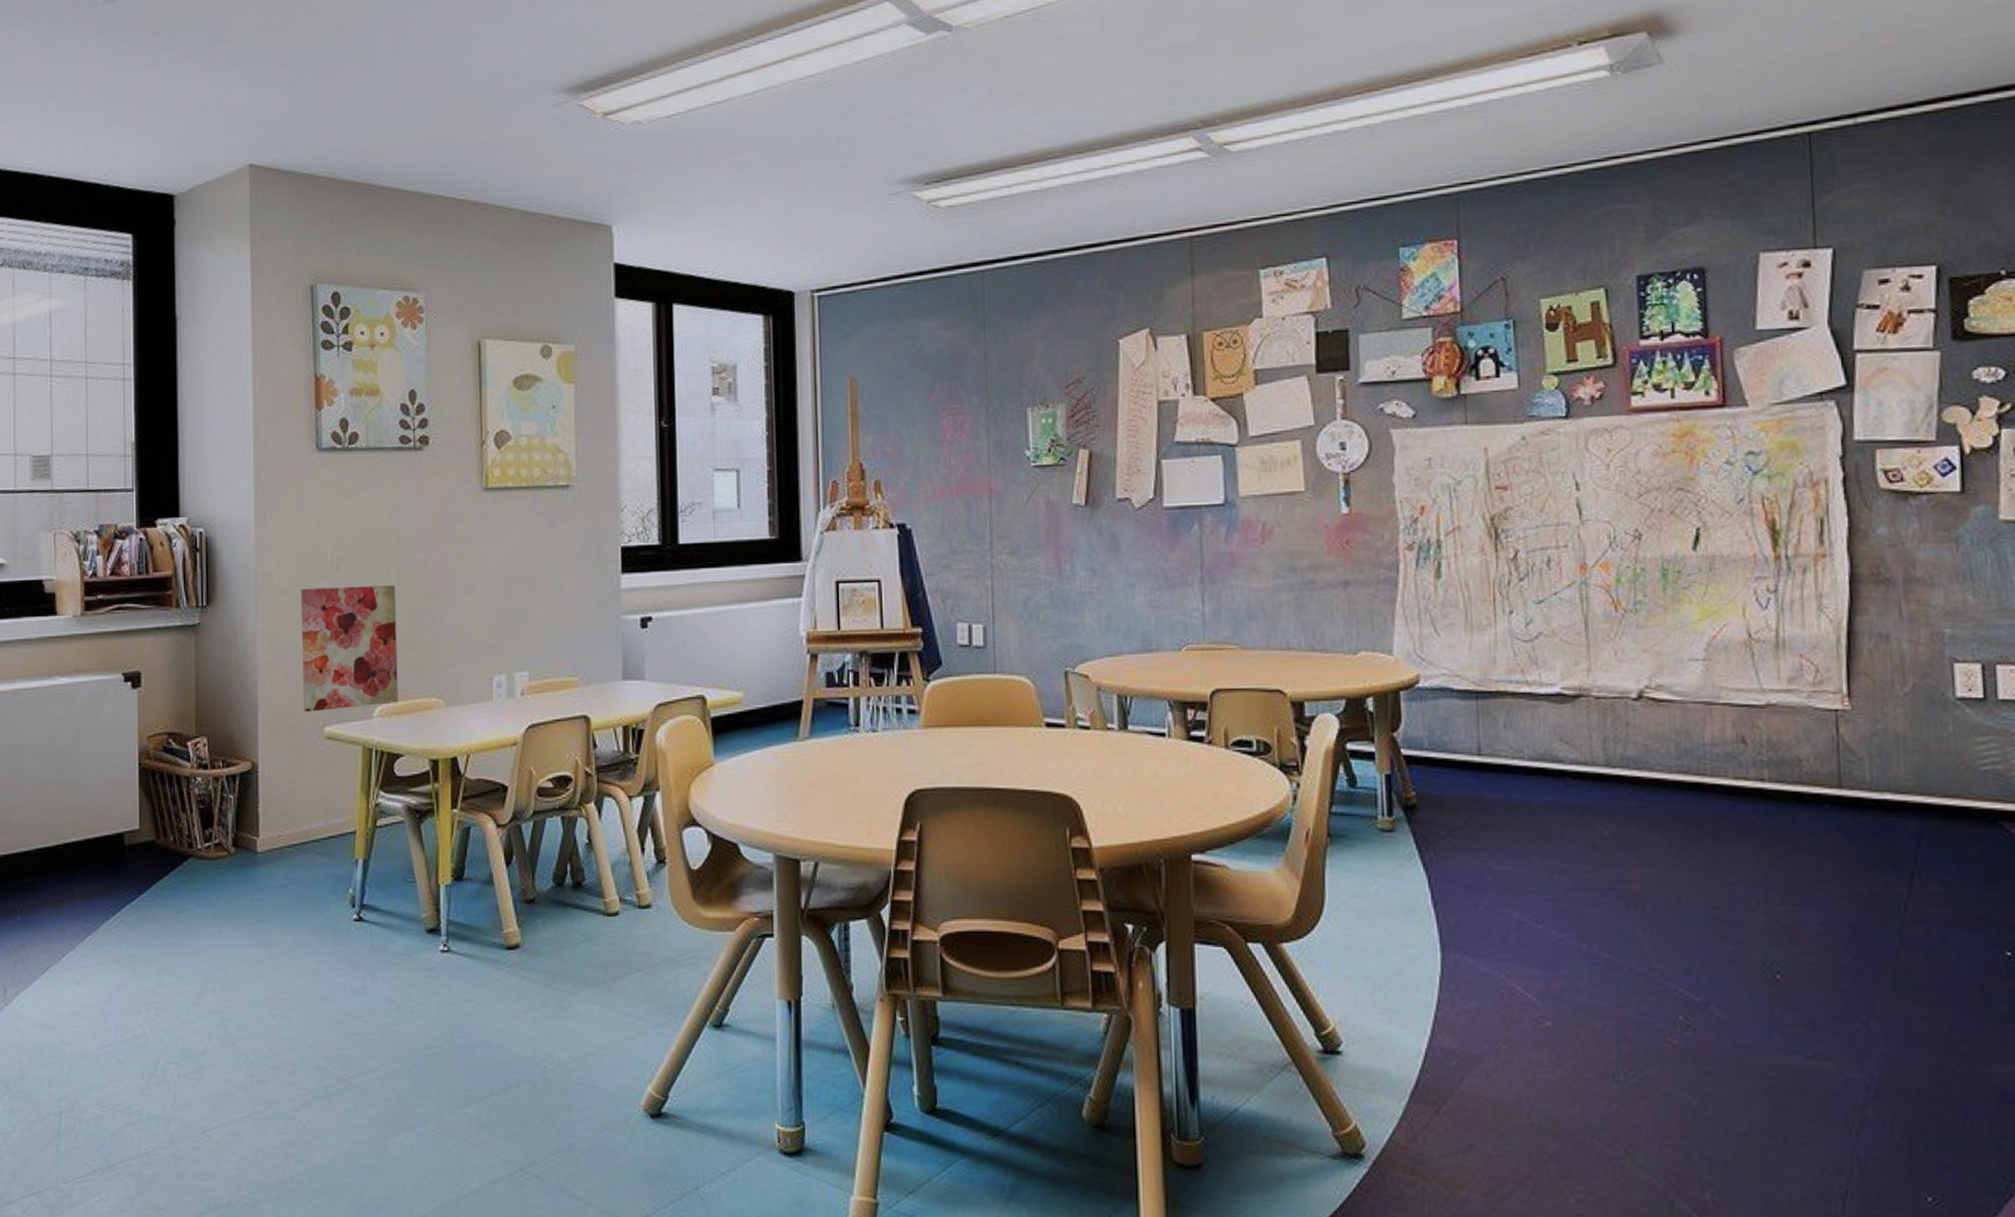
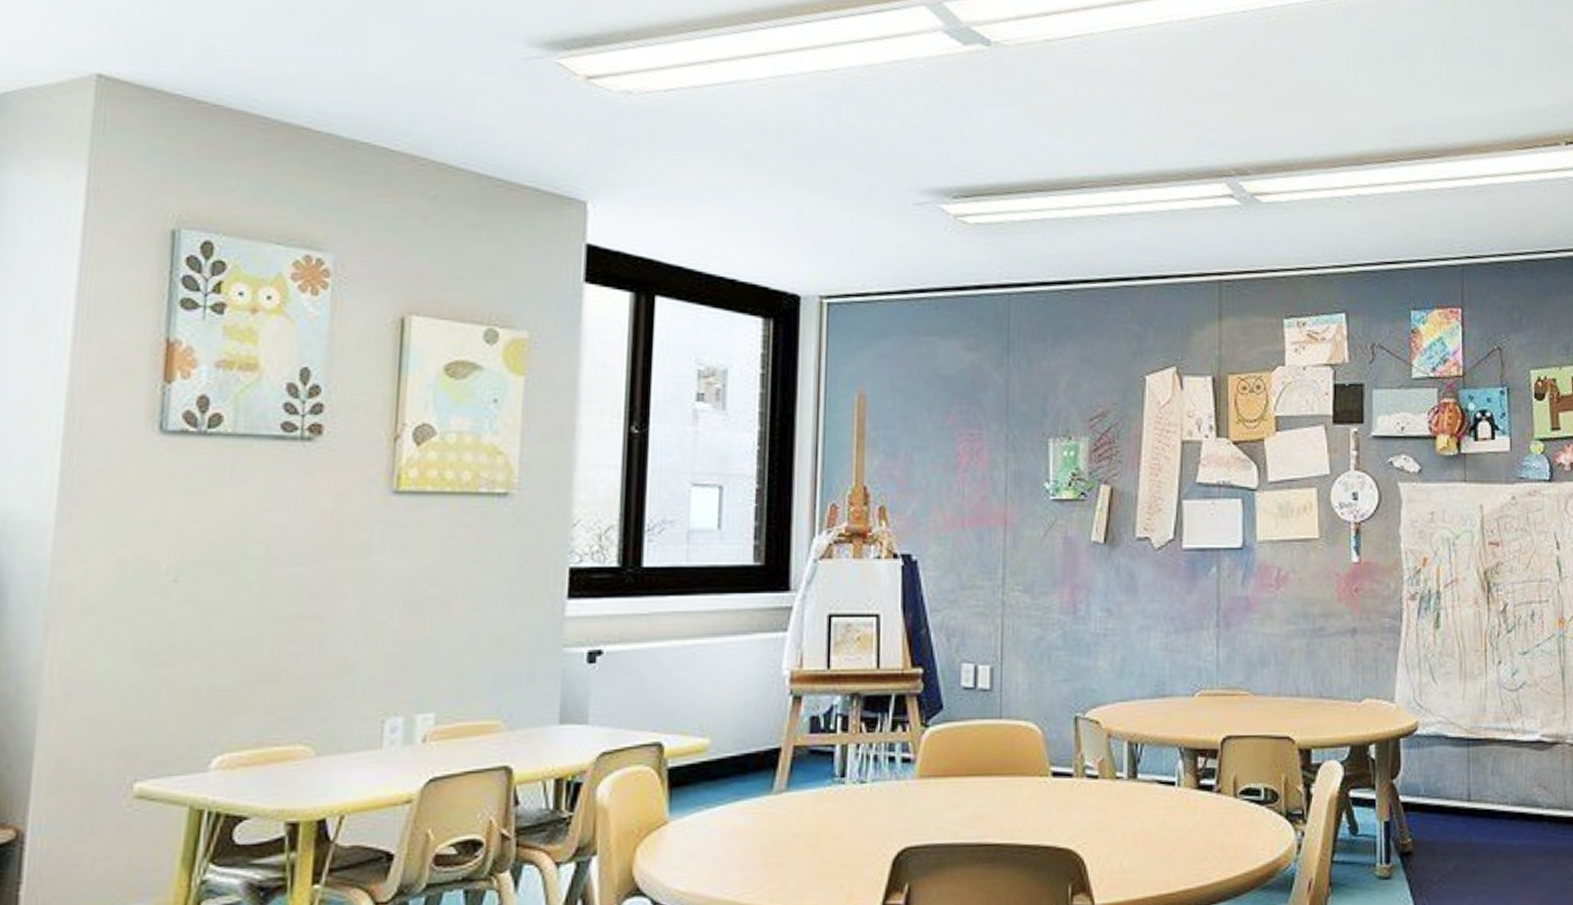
wall art: present [300,585,398,712] -> none [104,604,258,764]

